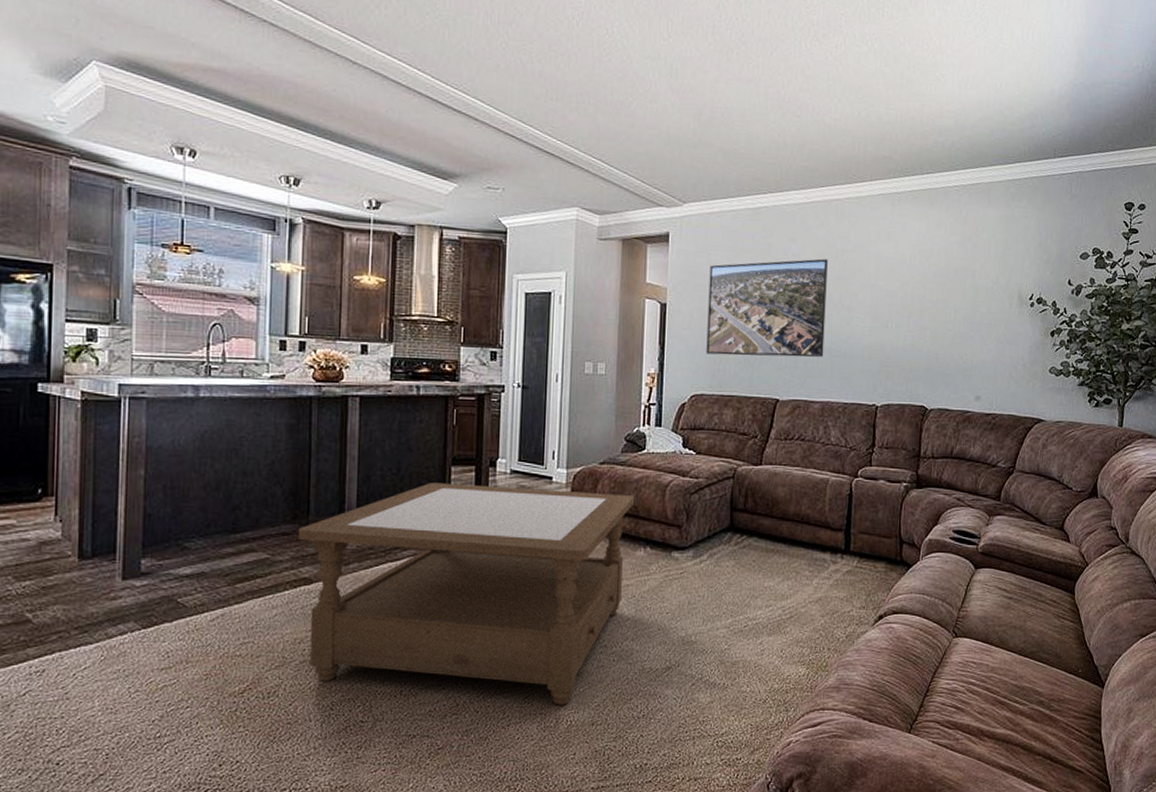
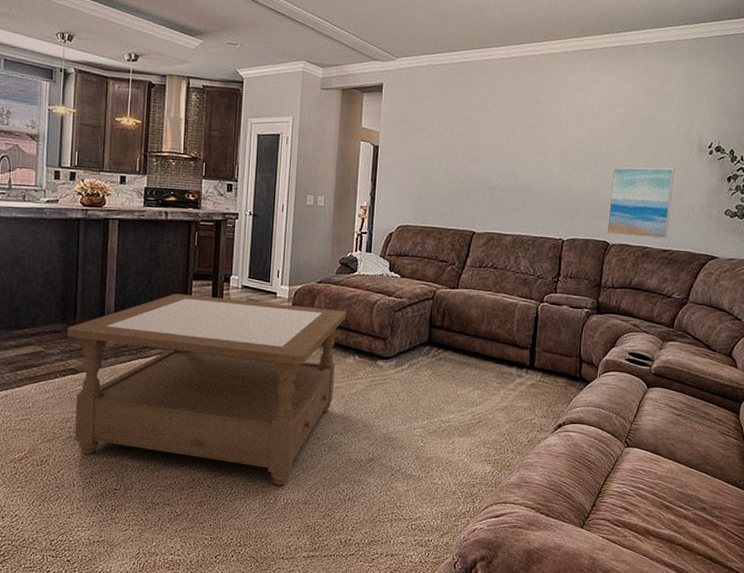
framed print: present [706,258,828,357] -> none [412,108,523,196]
wall art: none [924,322,994,402] -> present [607,166,675,239]

